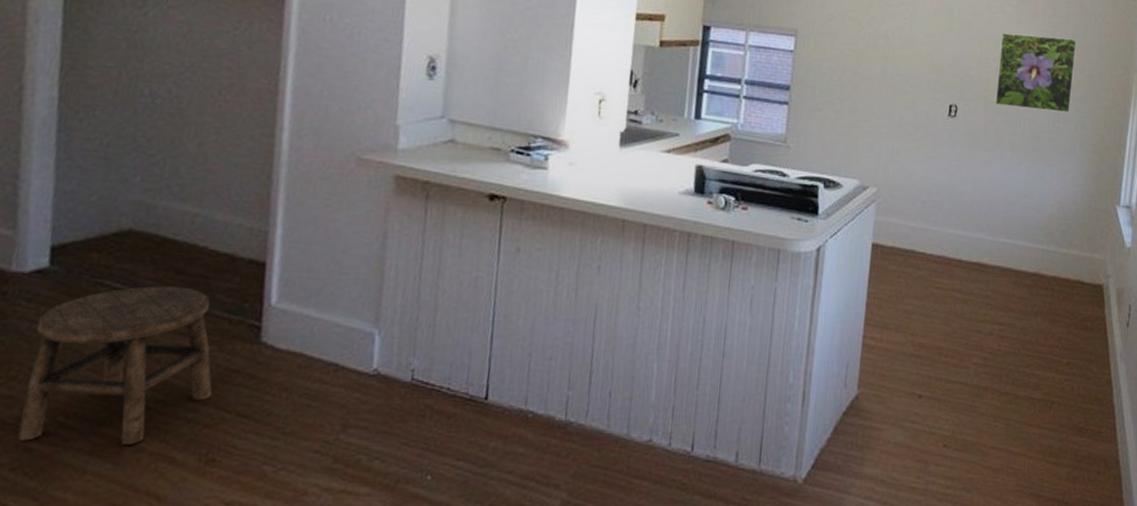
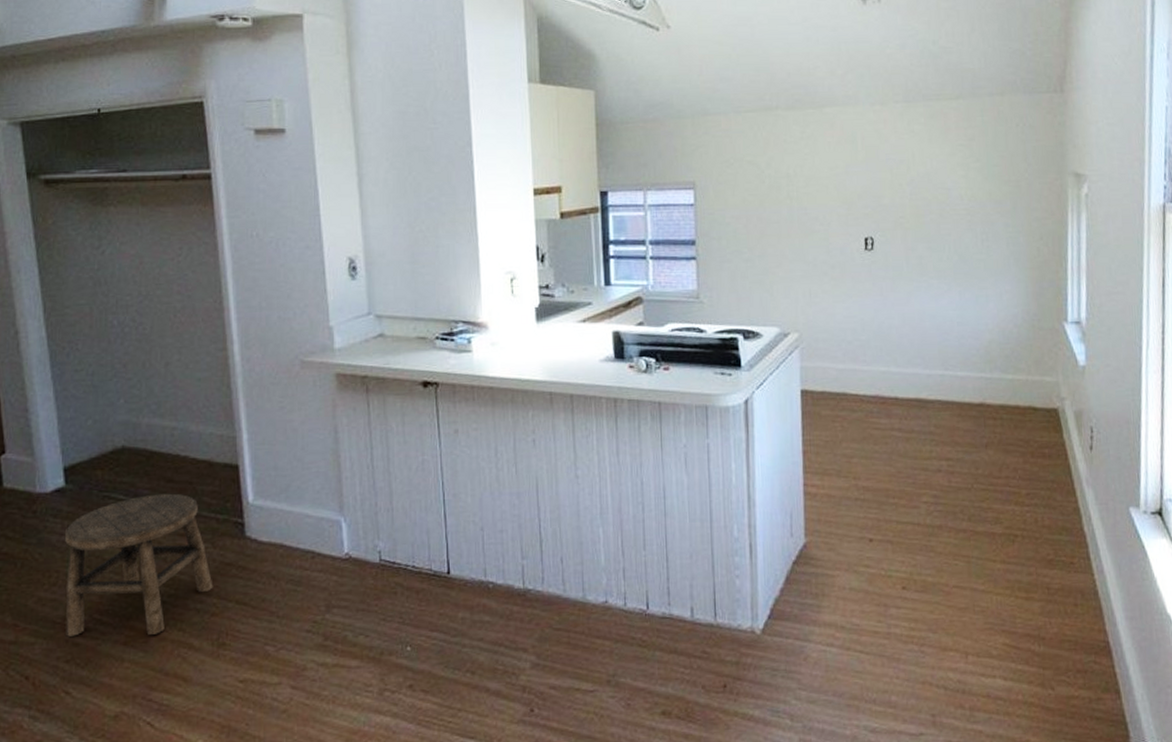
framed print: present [995,33,1077,113] -> none [912,149,999,231]

